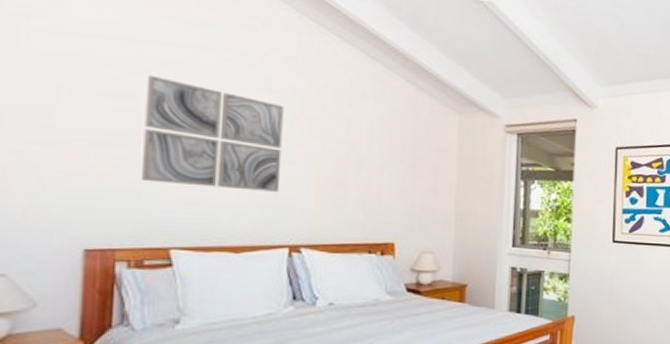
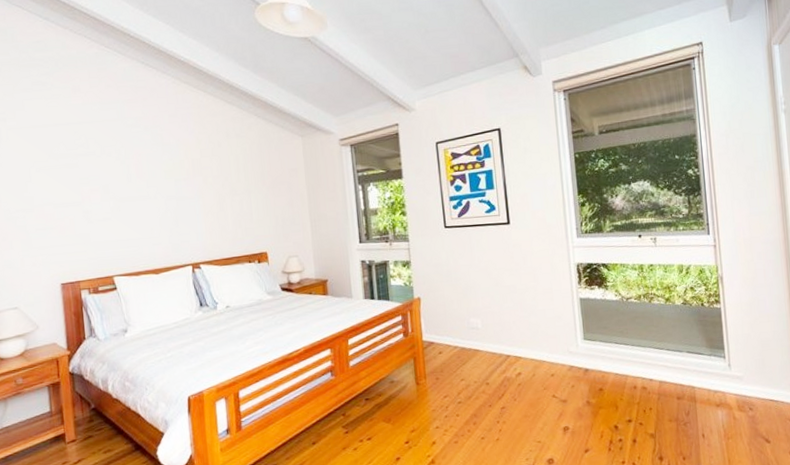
wall art: present [142,75,284,192] -> none [81,147,179,228]

